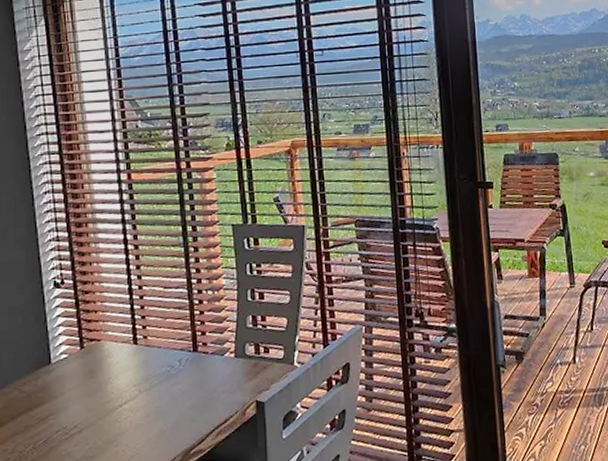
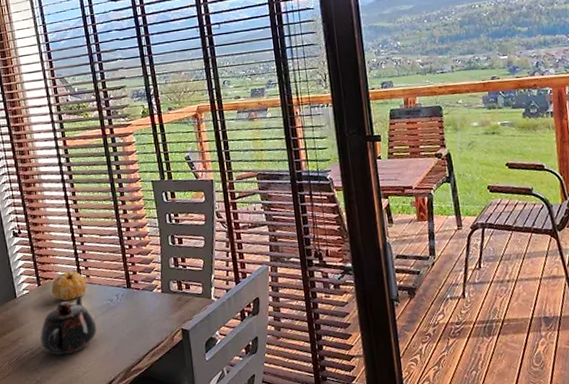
teapot: none [76,359,152,436] -> present [39,294,97,356]
fruit: none [97,330,143,367] -> present [51,271,87,301]

